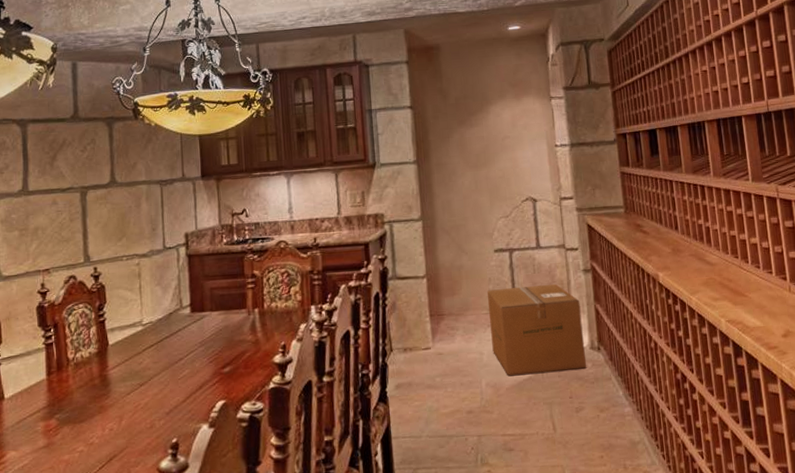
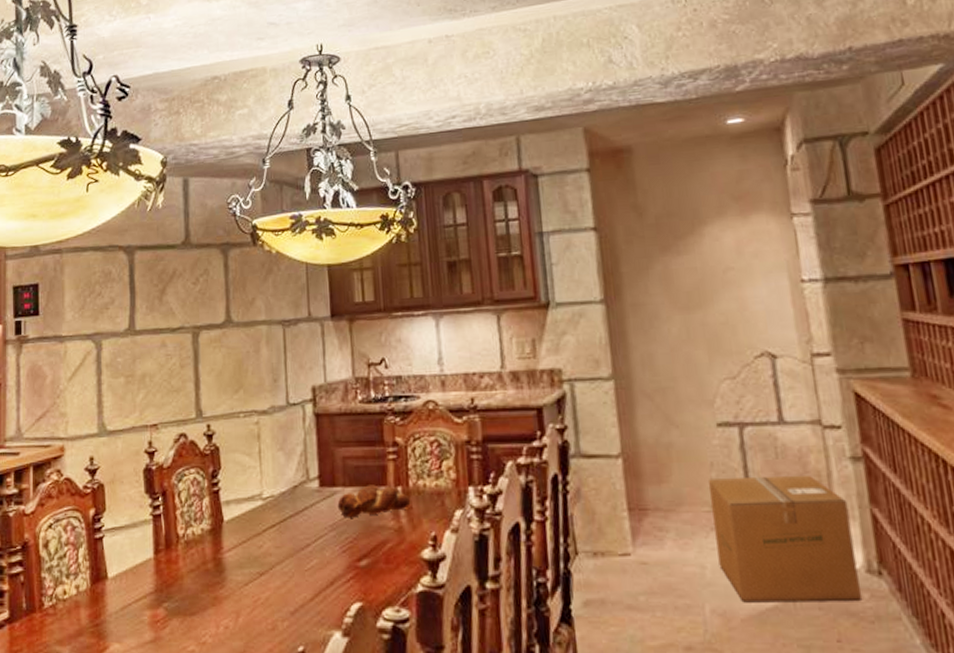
bread loaf: none [205,308,266,336] -> present [337,485,411,518]

